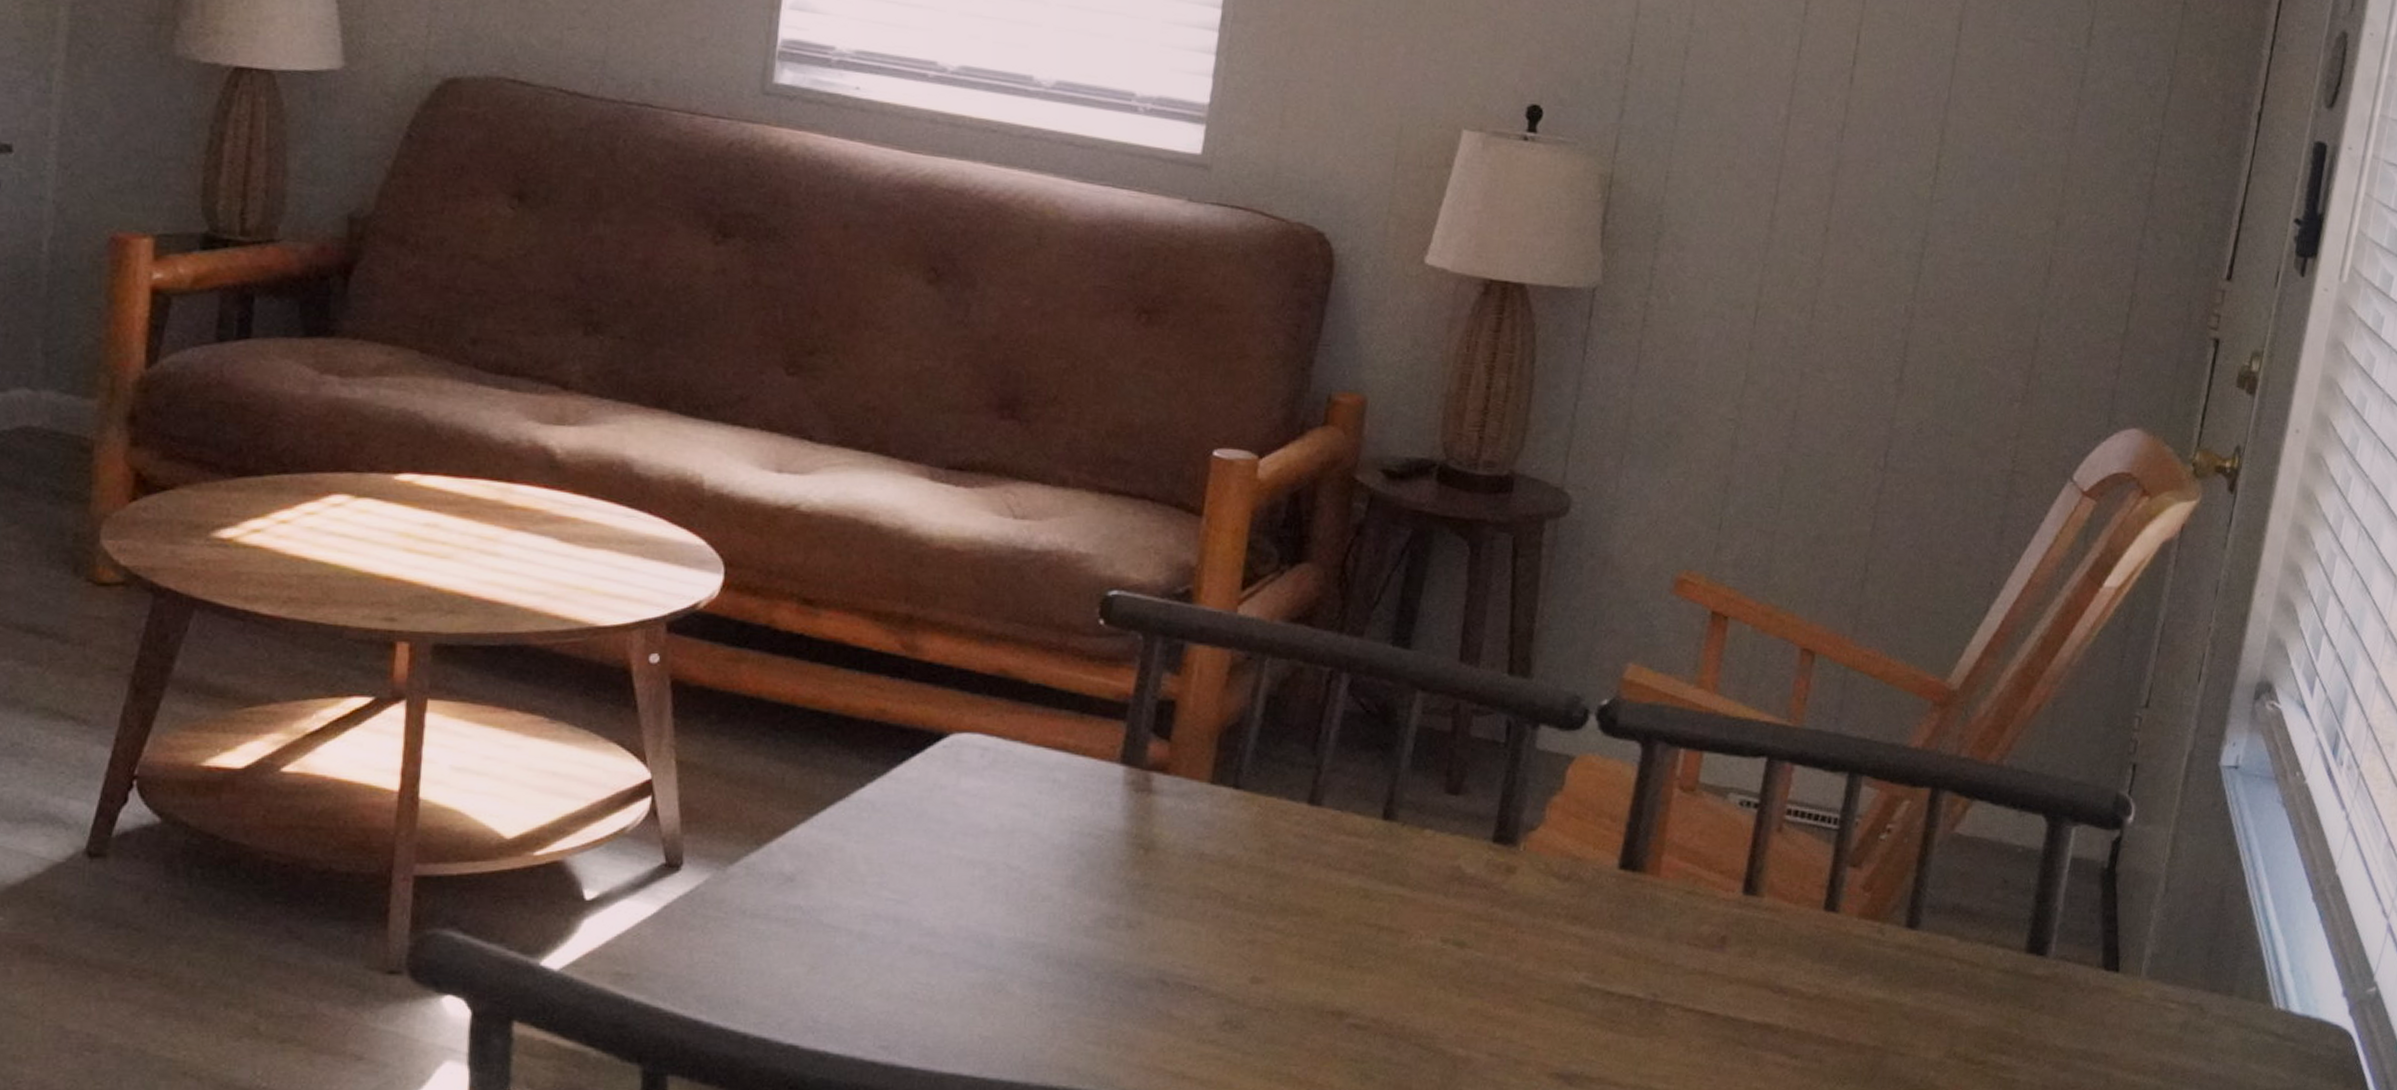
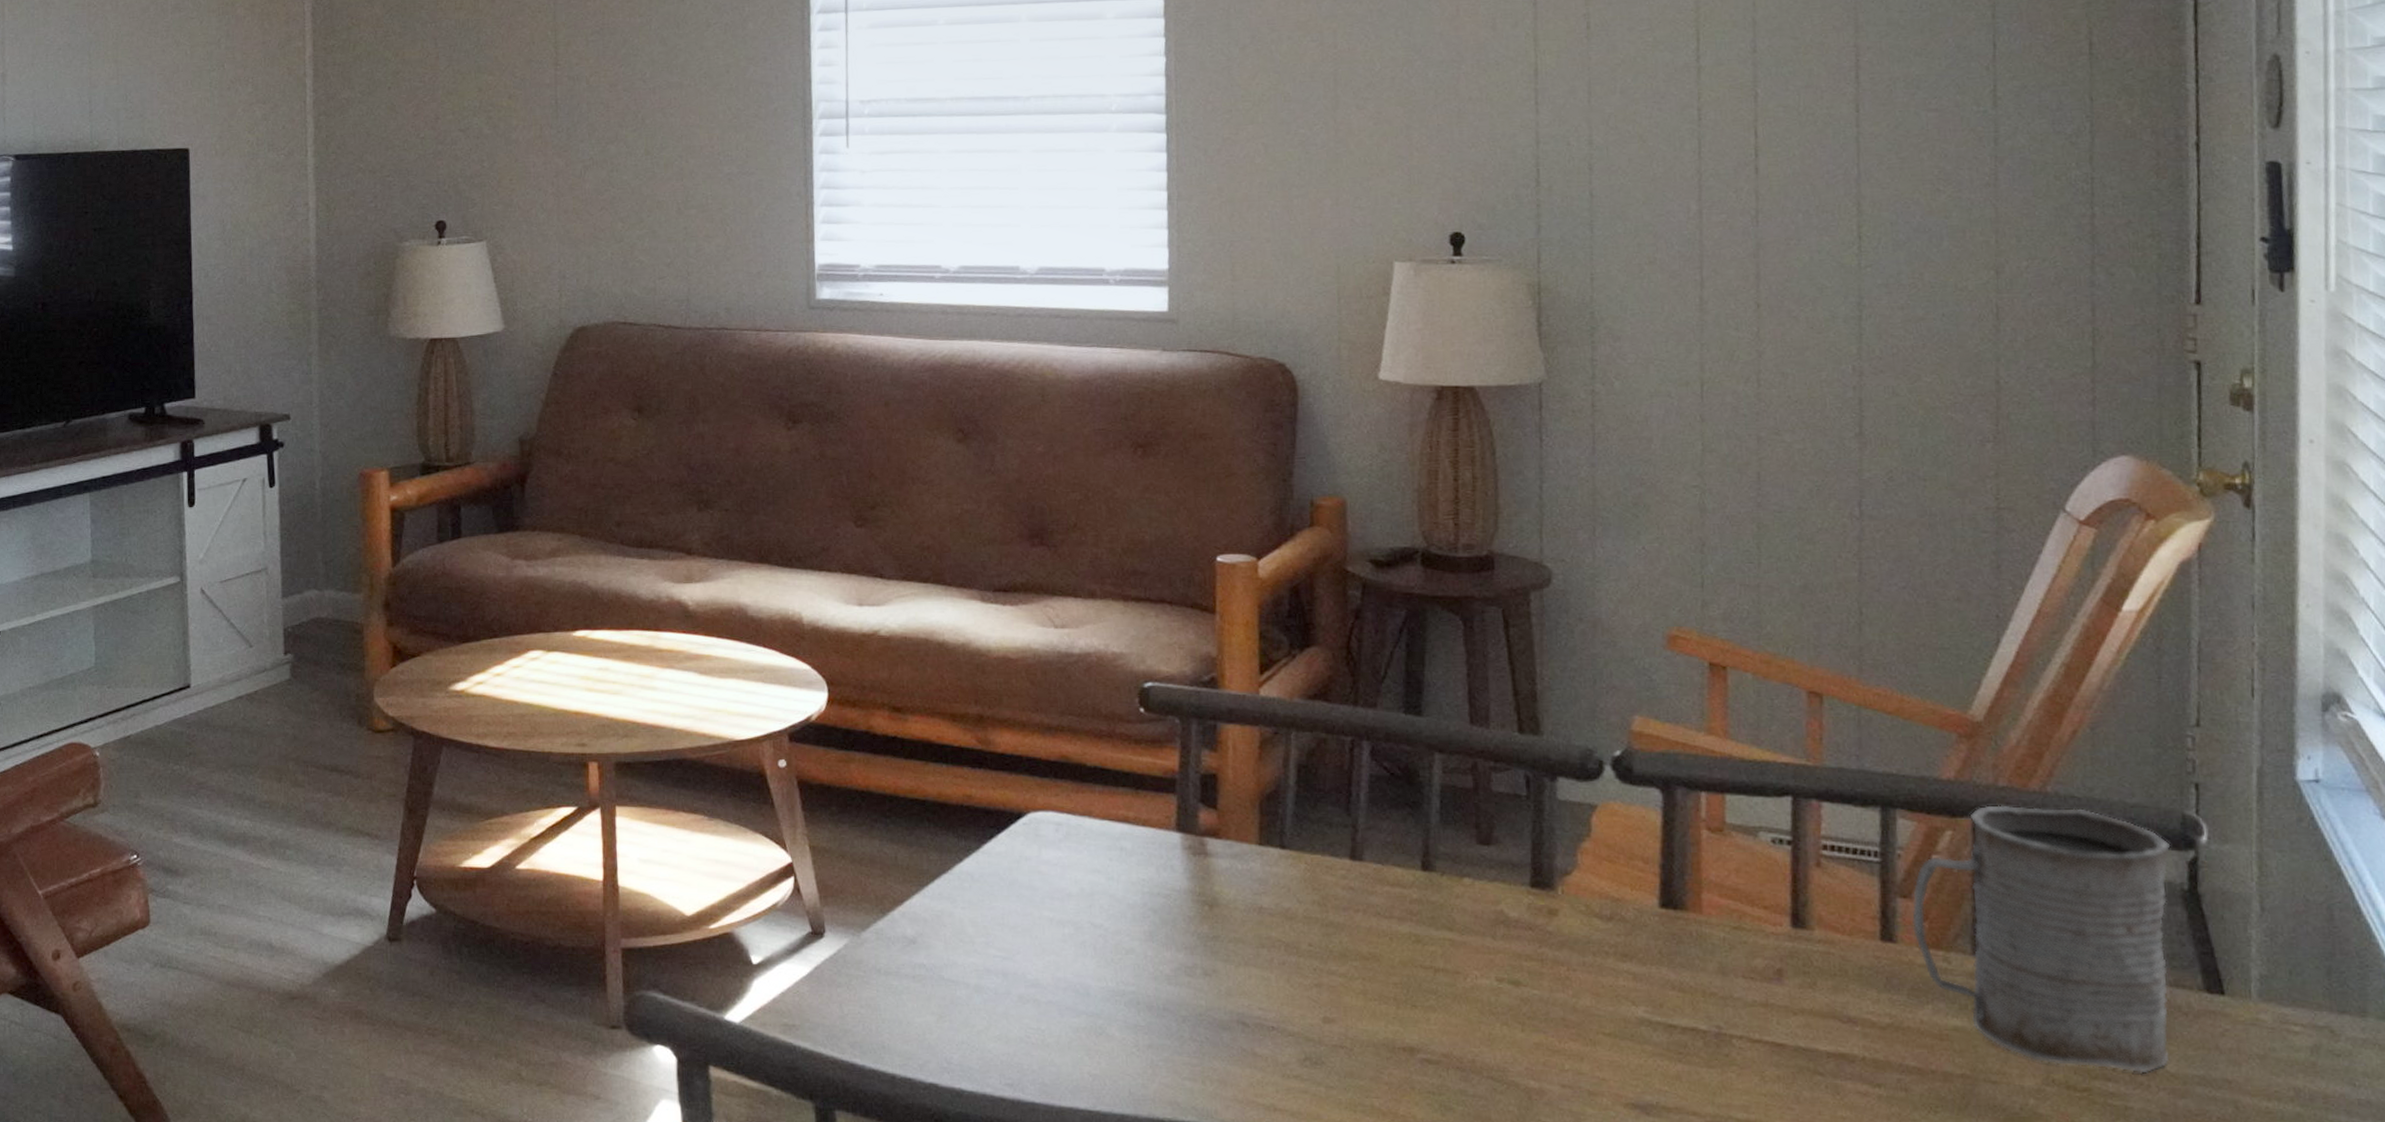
mug: none [1855,776,2101,1047] -> present [1912,805,2171,1074]

